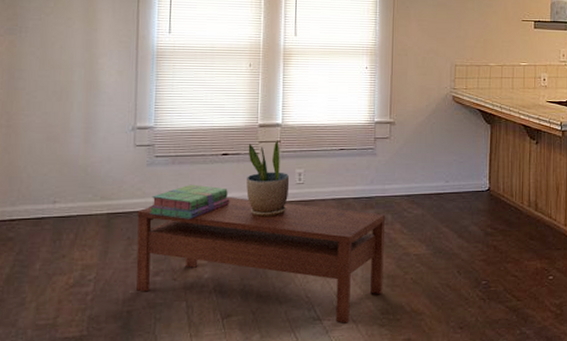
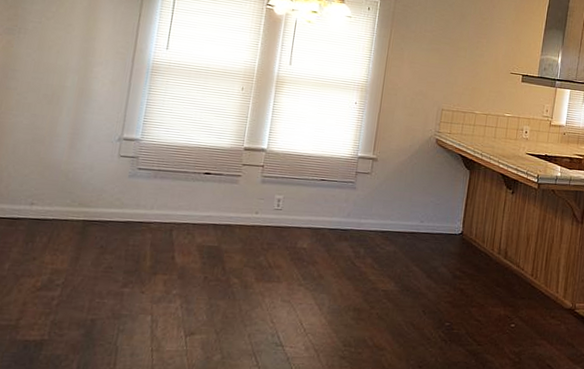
coffee table: present [136,196,386,324] -> none [103,215,359,352]
stack of books: present [150,184,230,219] -> none [125,199,207,234]
potted plant: present [245,140,290,217] -> none [224,164,269,239]

